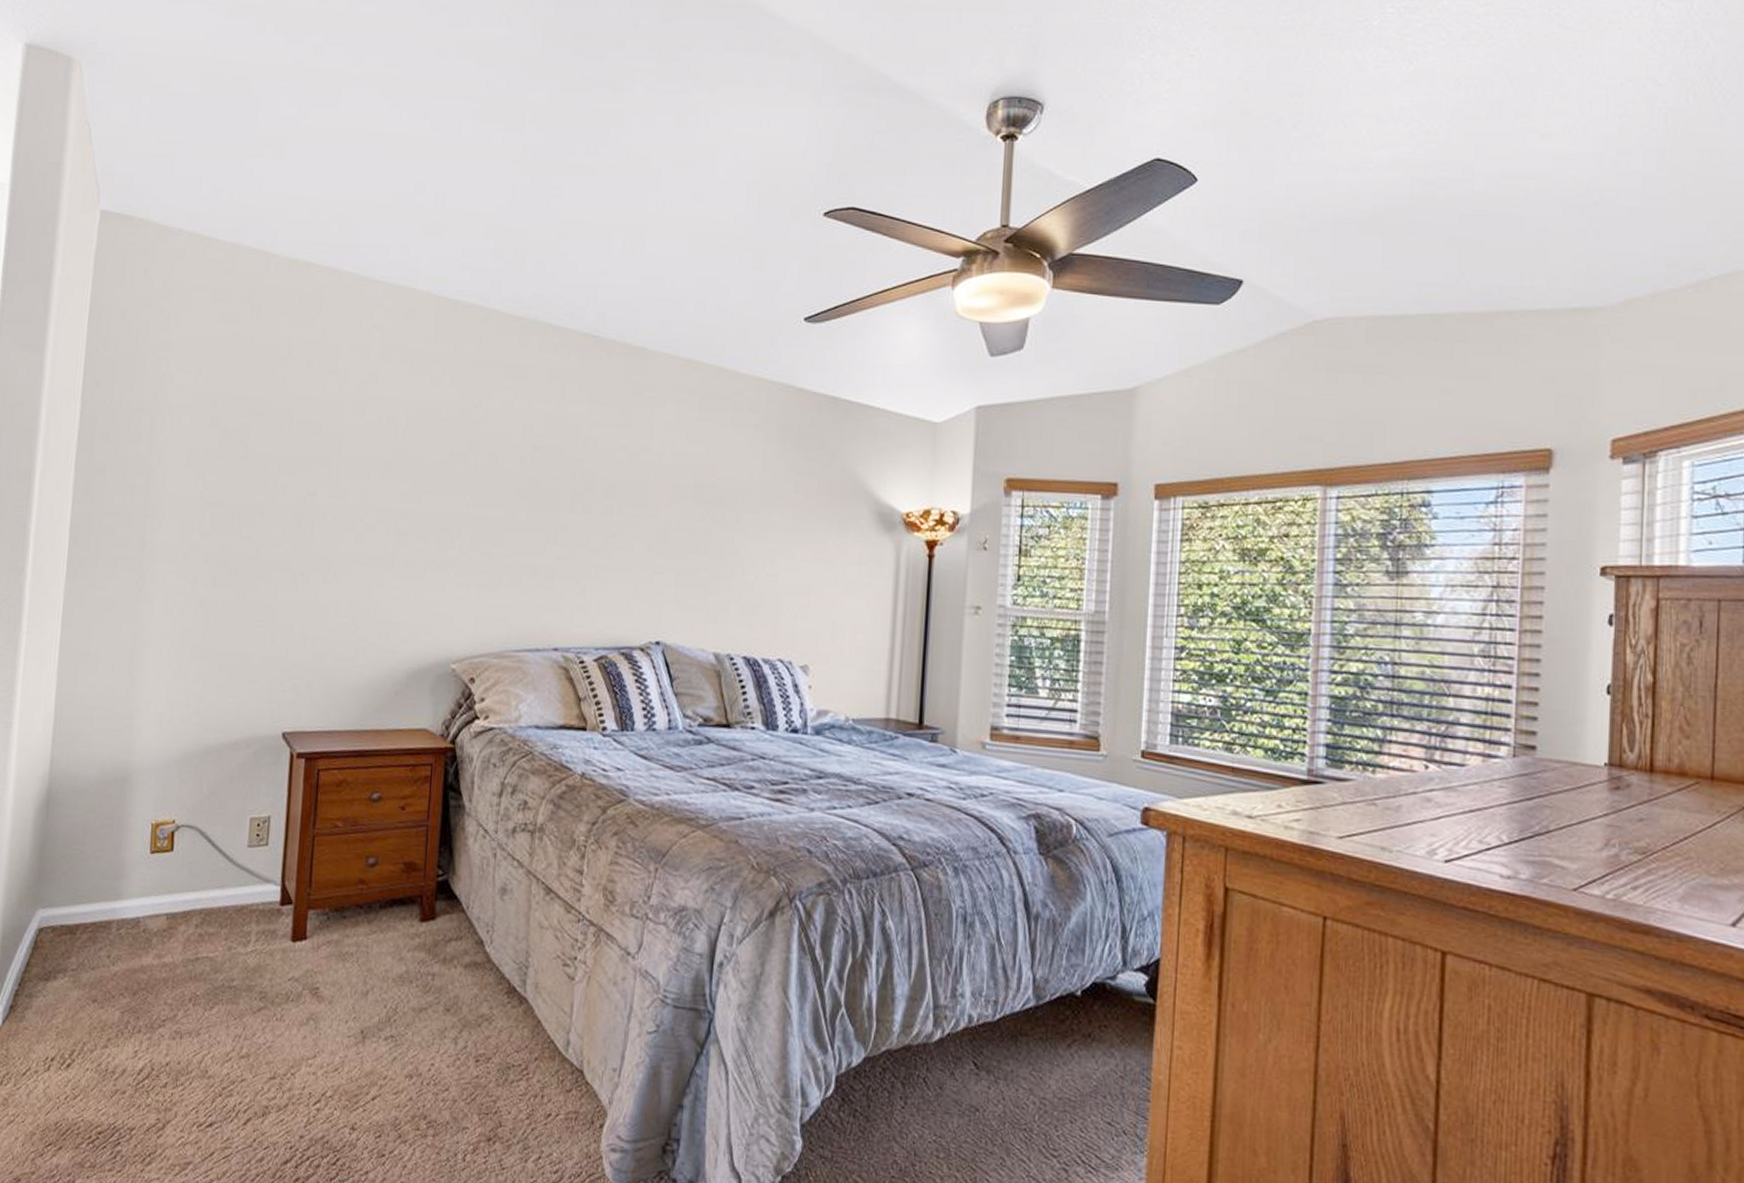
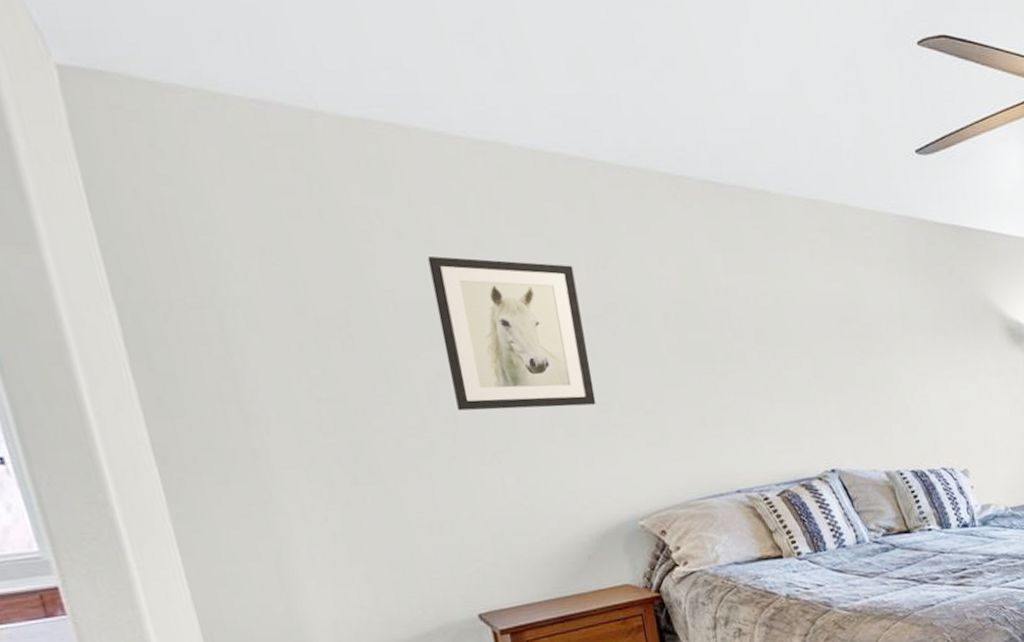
wall art: none [316,383,448,539] -> present [427,255,596,411]

